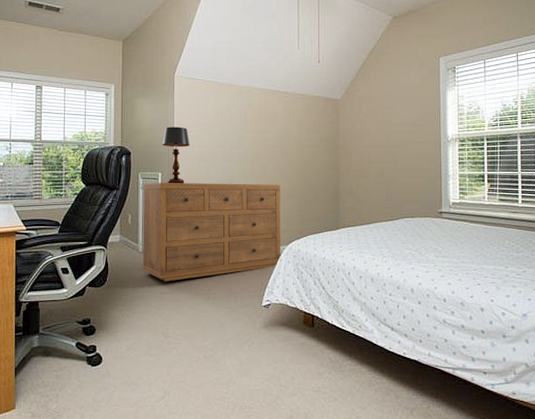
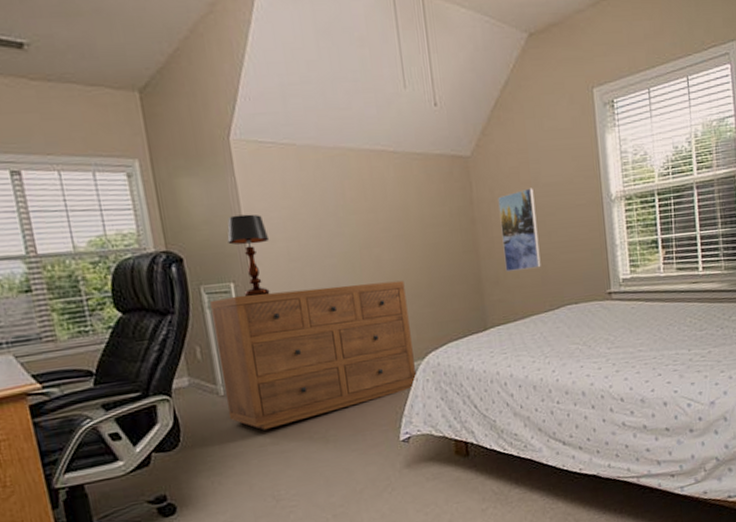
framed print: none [358,126,387,187] -> present [498,188,541,272]

